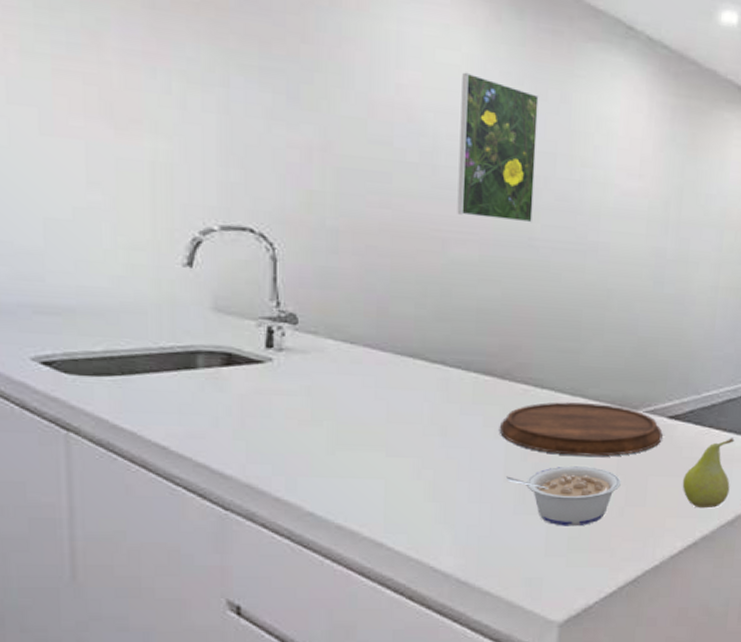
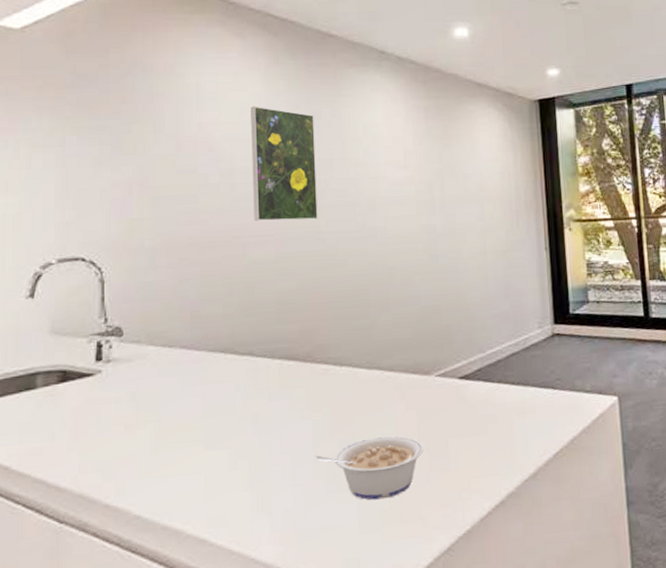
cutting board: present [500,402,663,456] -> none [306,373,456,428]
fruit: present [682,438,735,509] -> none [481,390,527,465]

